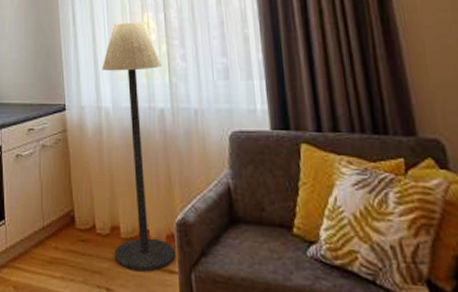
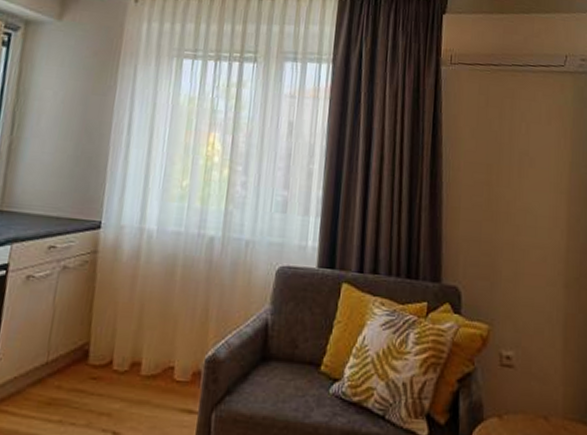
floor lamp: present [102,22,176,272] -> none [129,138,221,412]

